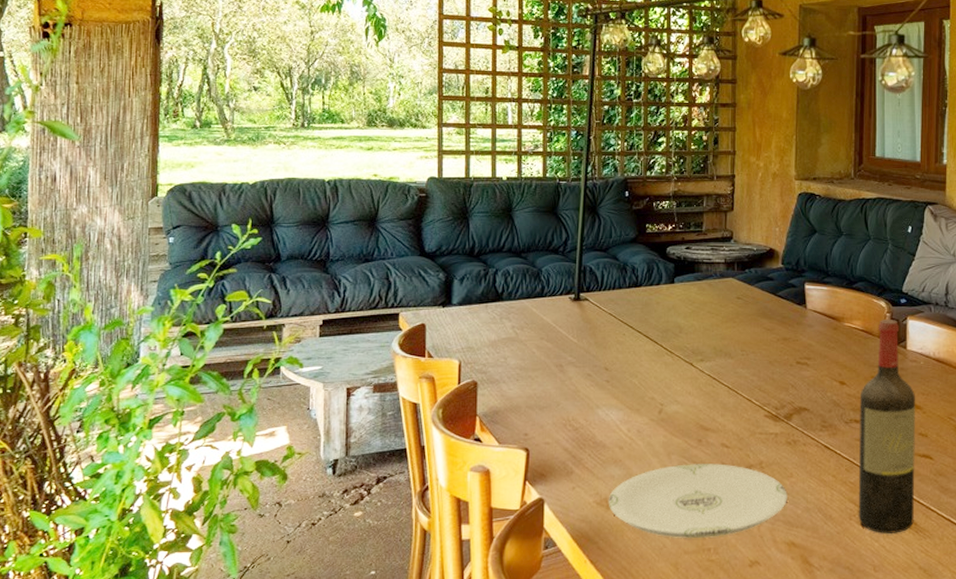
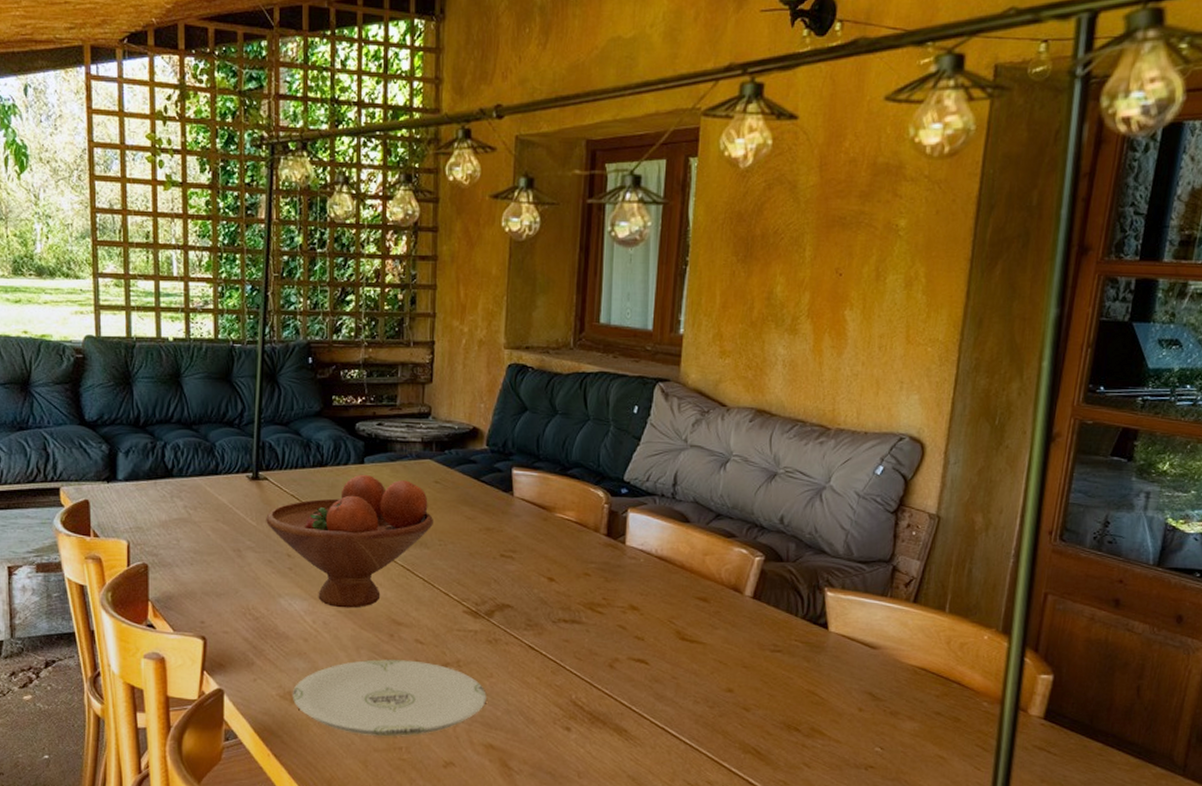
fruit bowl: none [586,292,737,416] -> present [266,474,434,609]
wine bottle: present [858,320,916,534] -> none [563,511,634,740]

